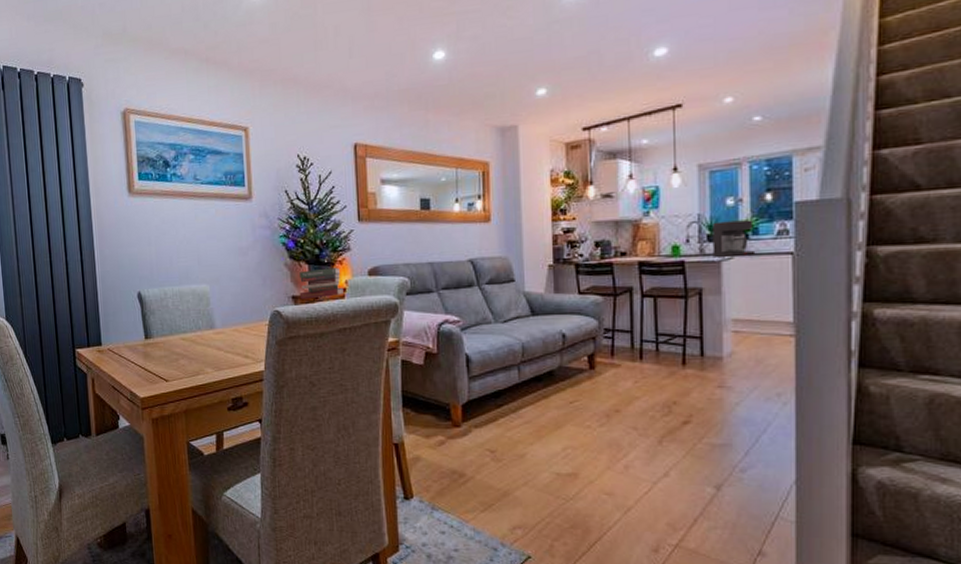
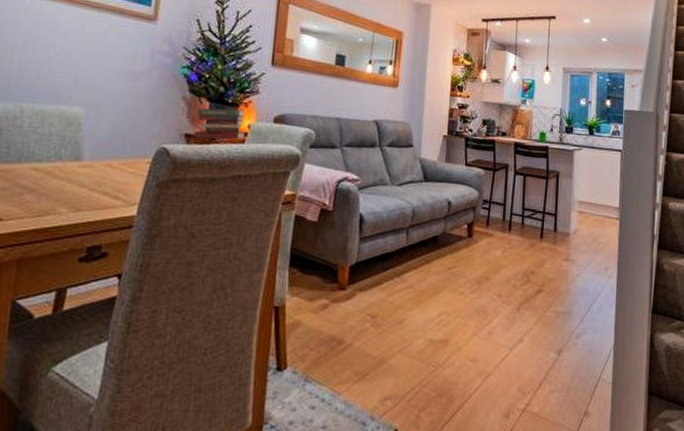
coffee maker: present [712,220,756,258] -> none [568,117,598,150]

